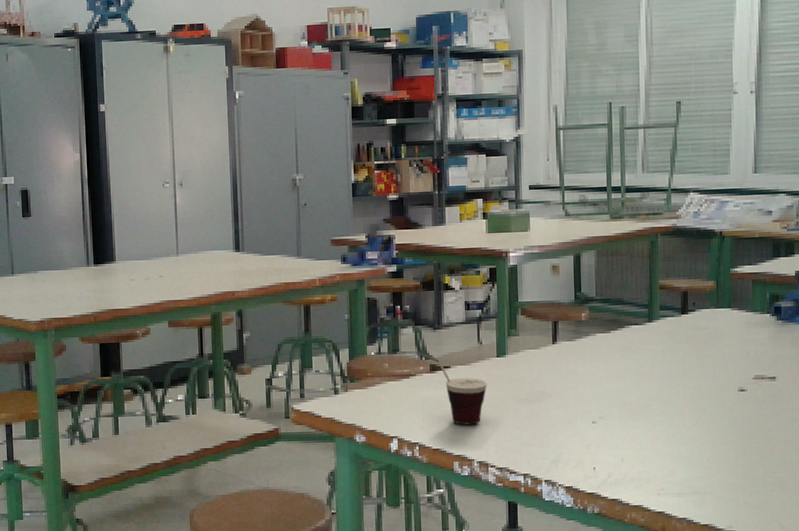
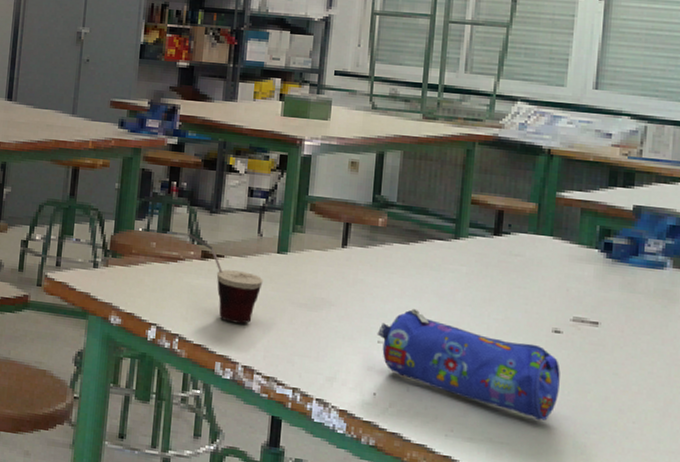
pencil case: none [591,388,748,468] -> present [377,308,561,421]

